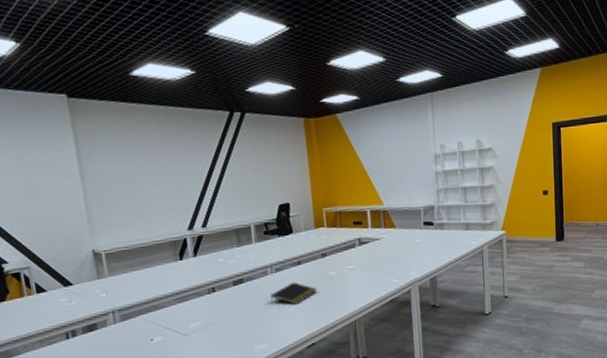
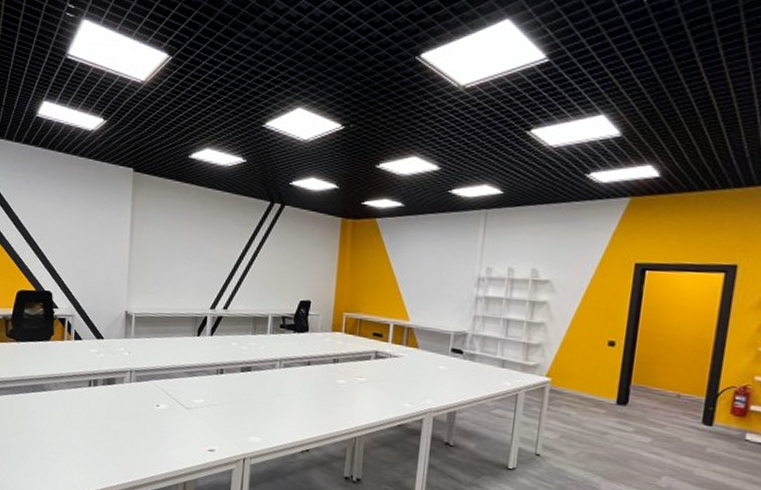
notepad: present [271,282,317,305] -> none [274,381,322,406]

